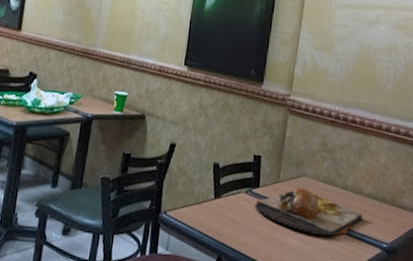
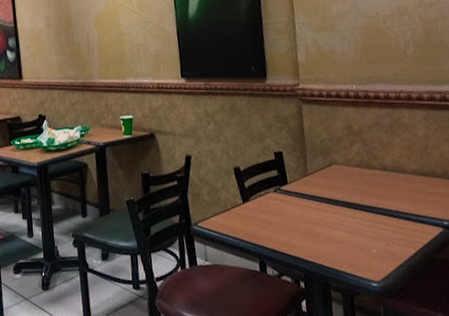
food tray: present [254,187,363,237] -> none [287,176,412,224]

